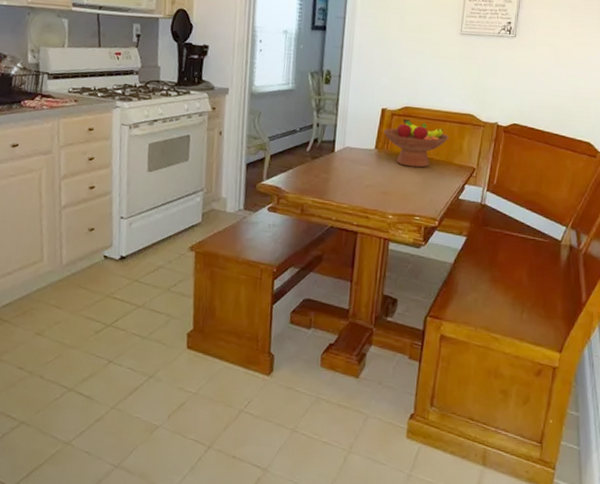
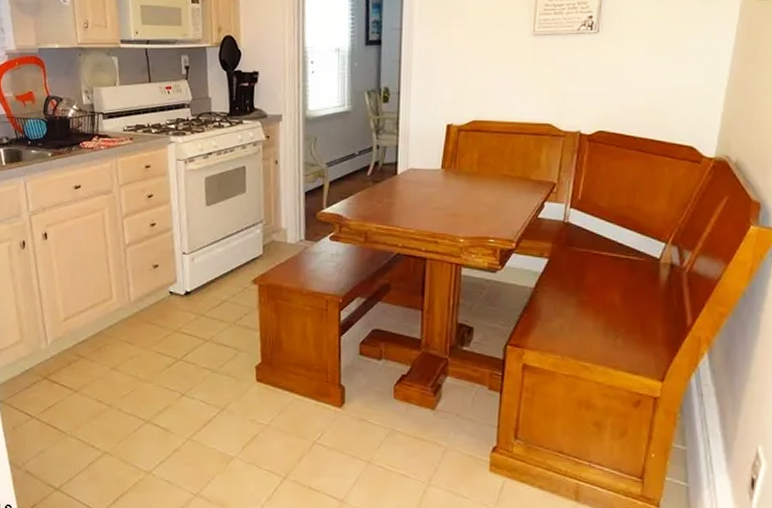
fruit bowl: present [384,118,450,168] -> none [450,133,525,186]

